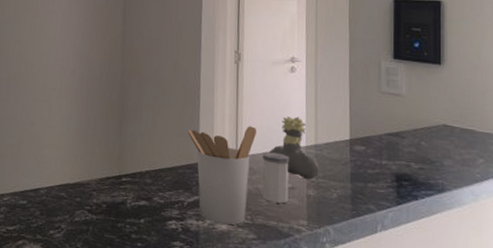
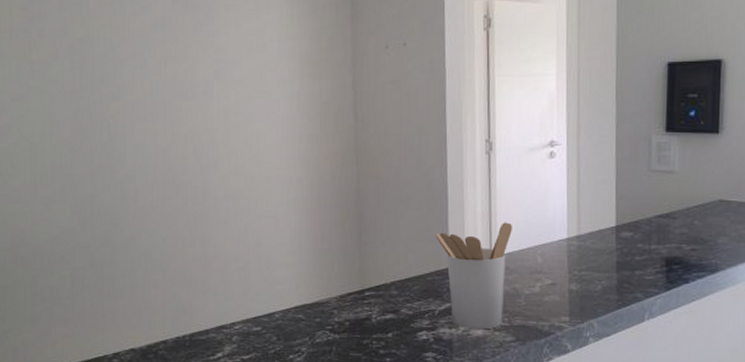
salt shaker: present [263,152,290,204] -> none [520,248,550,302]
bust sculpture: present [269,116,319,180] -> none [527,206,582,274]

